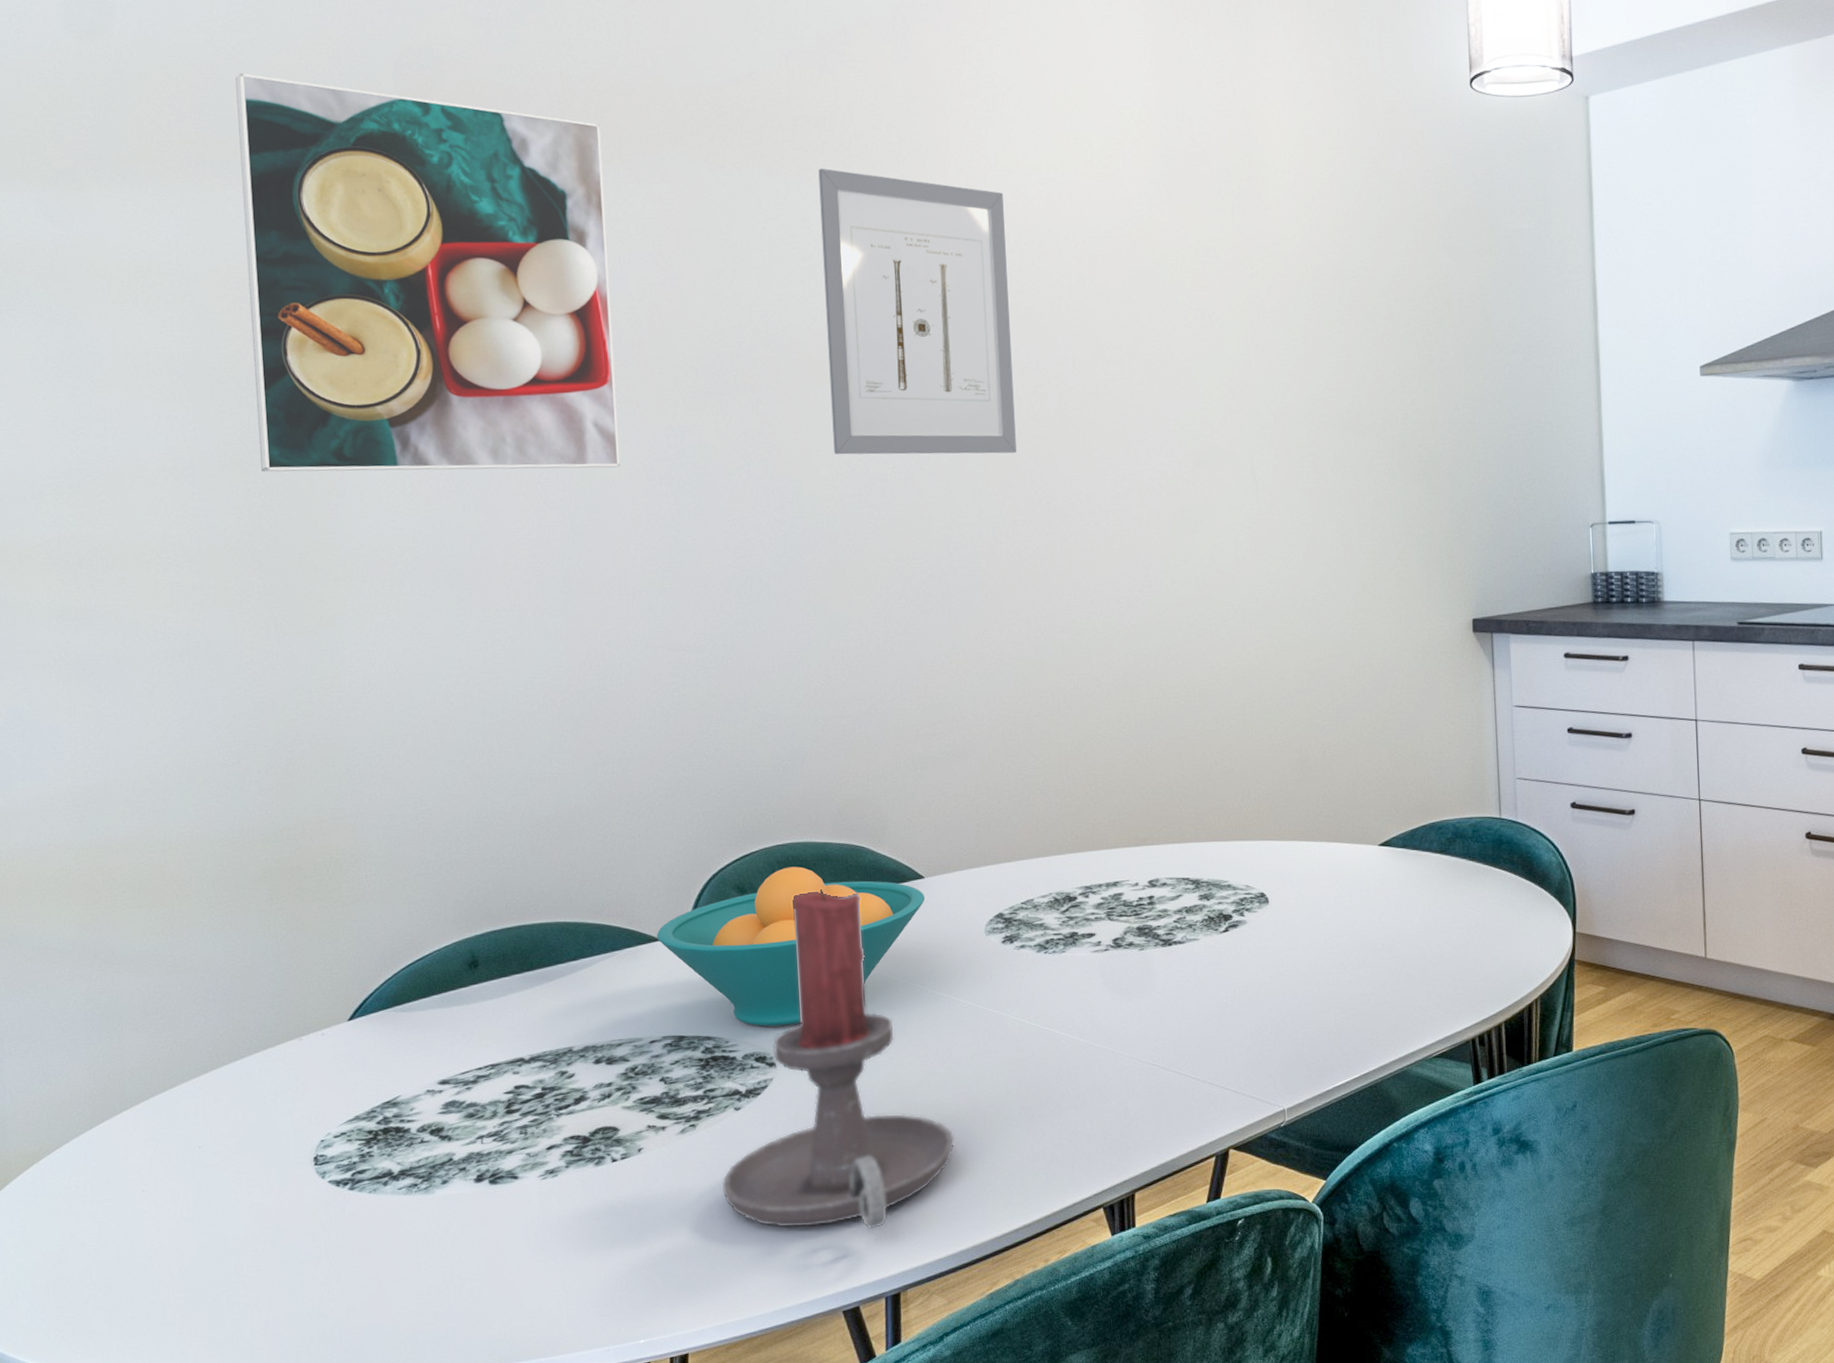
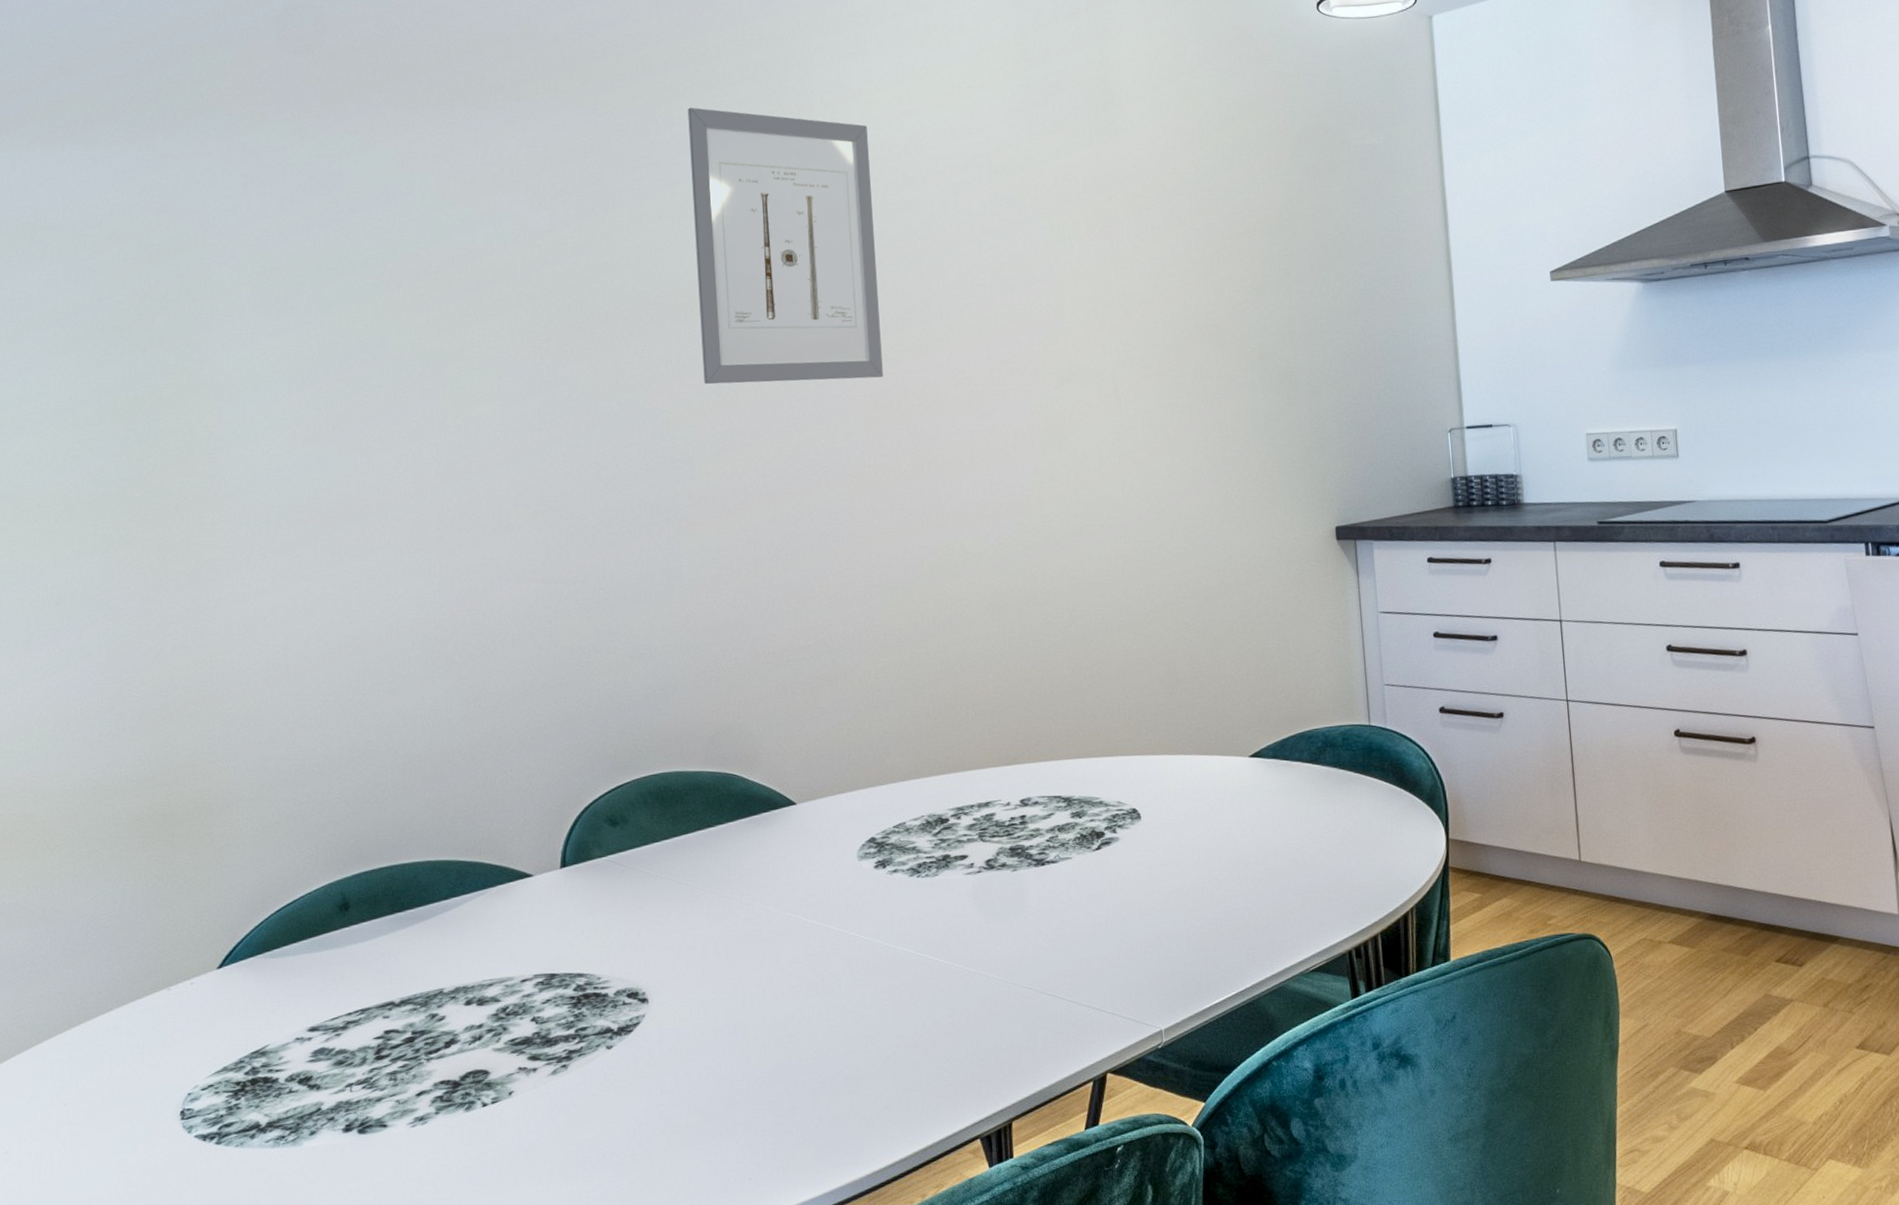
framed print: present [235,73,621,472] -> none [124,34,495,419]
fruit bowl: present [656,866,925,1027] -> none [528,796,797,962]
candle holder: present [721,889,956,1229] -> none [593,819,830,1170]

